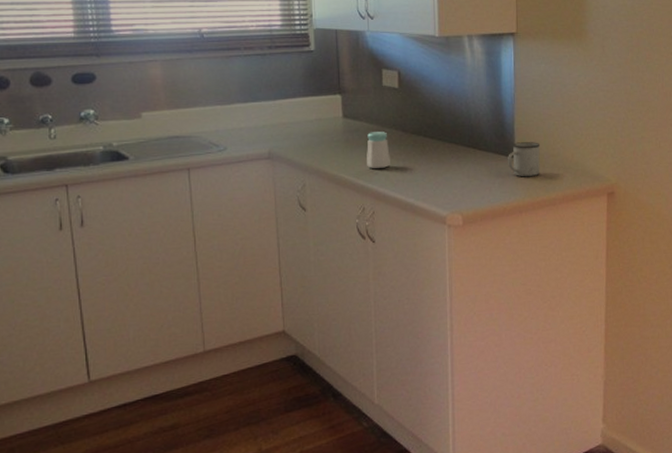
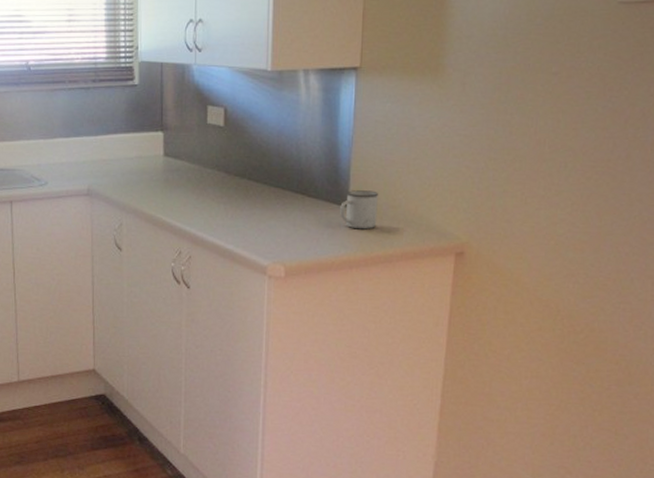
salt shaker: present [367,132,390,169] -> none [186,172,211,212]

